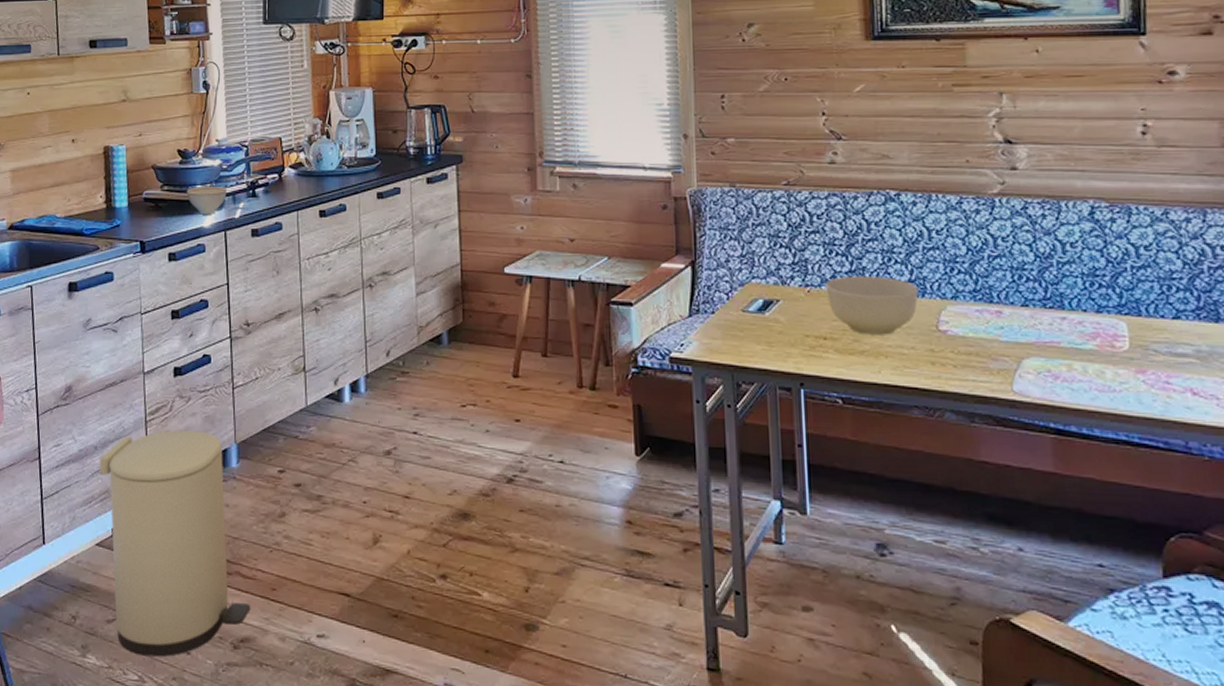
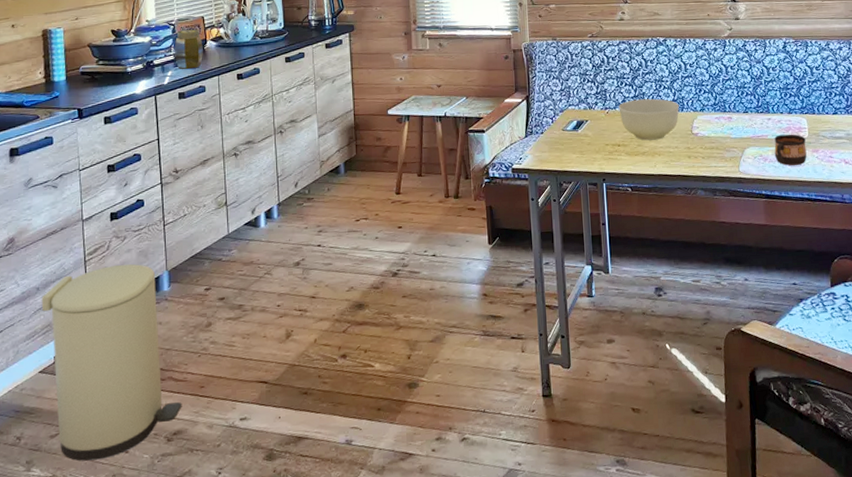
bowl: present [186,187,227,215] -> none [120,59,156,83]
jar: none [247,153,280,202] -> present [174,29,203,70]
cup: none [1071,342,1127,391] -> present [774,134,807,166]

